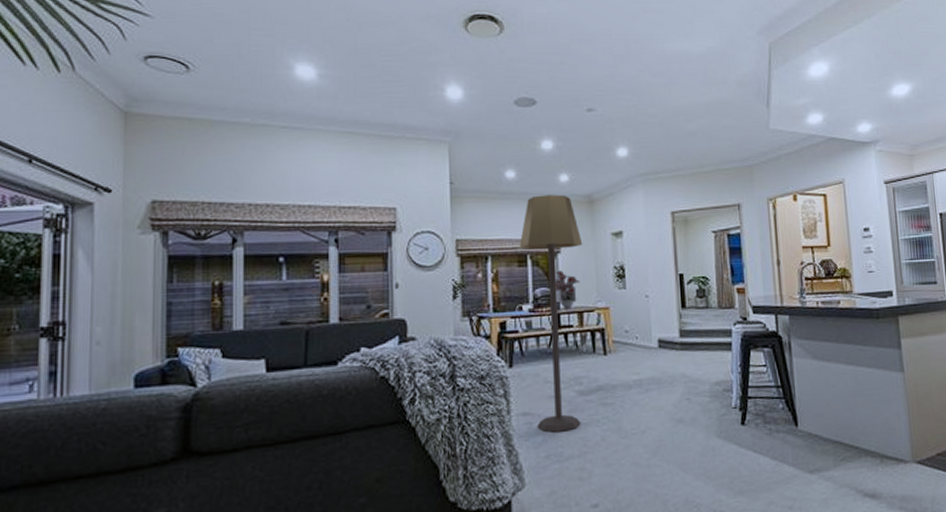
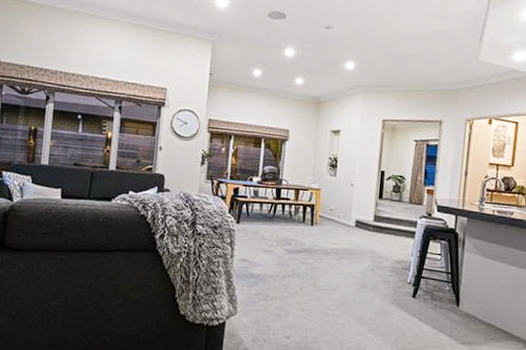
lamp: present [519,194,583,432] -> none [251,92,307,278]
bouquet: present [555,270,580,311] -> none [280,154,301,187]

